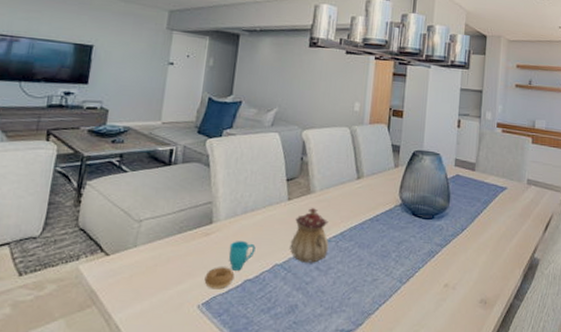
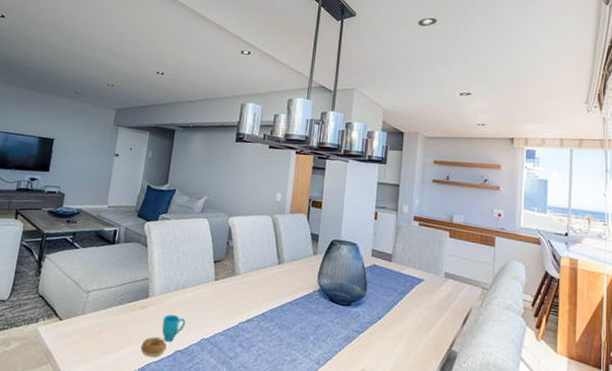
teapot: present [290,208,329,263] -> none [216,289,252,340]

